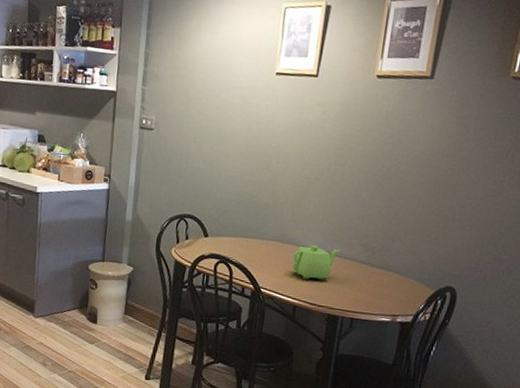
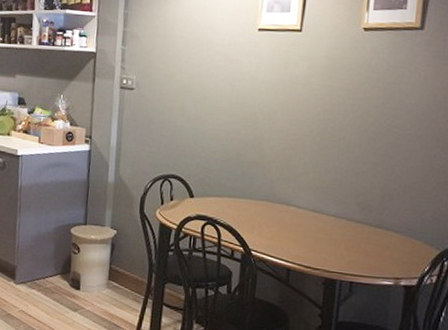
teapot: present [292,244,341,280] -> none [283,204,335,241]

